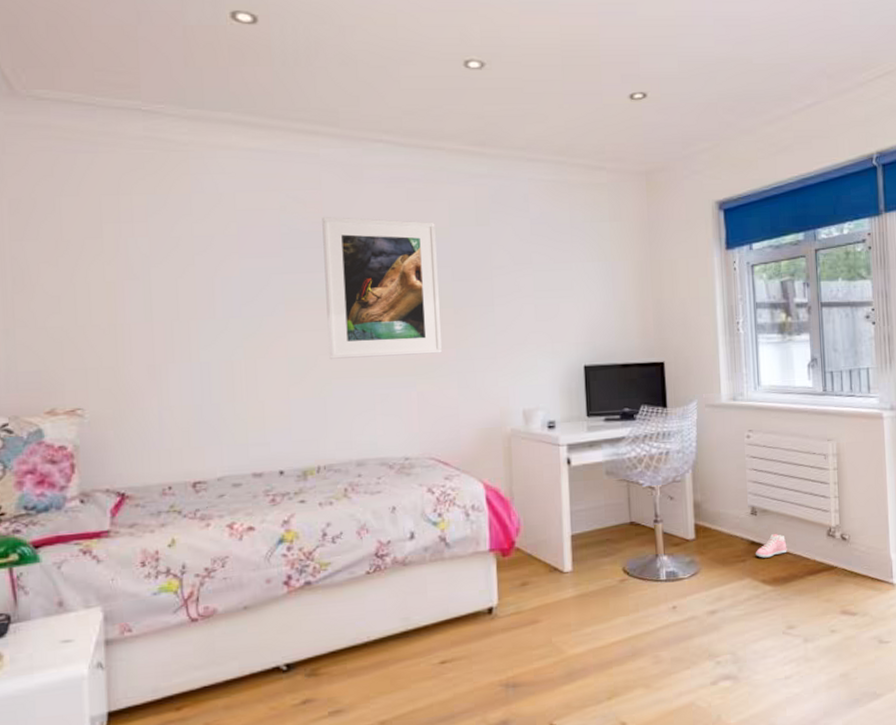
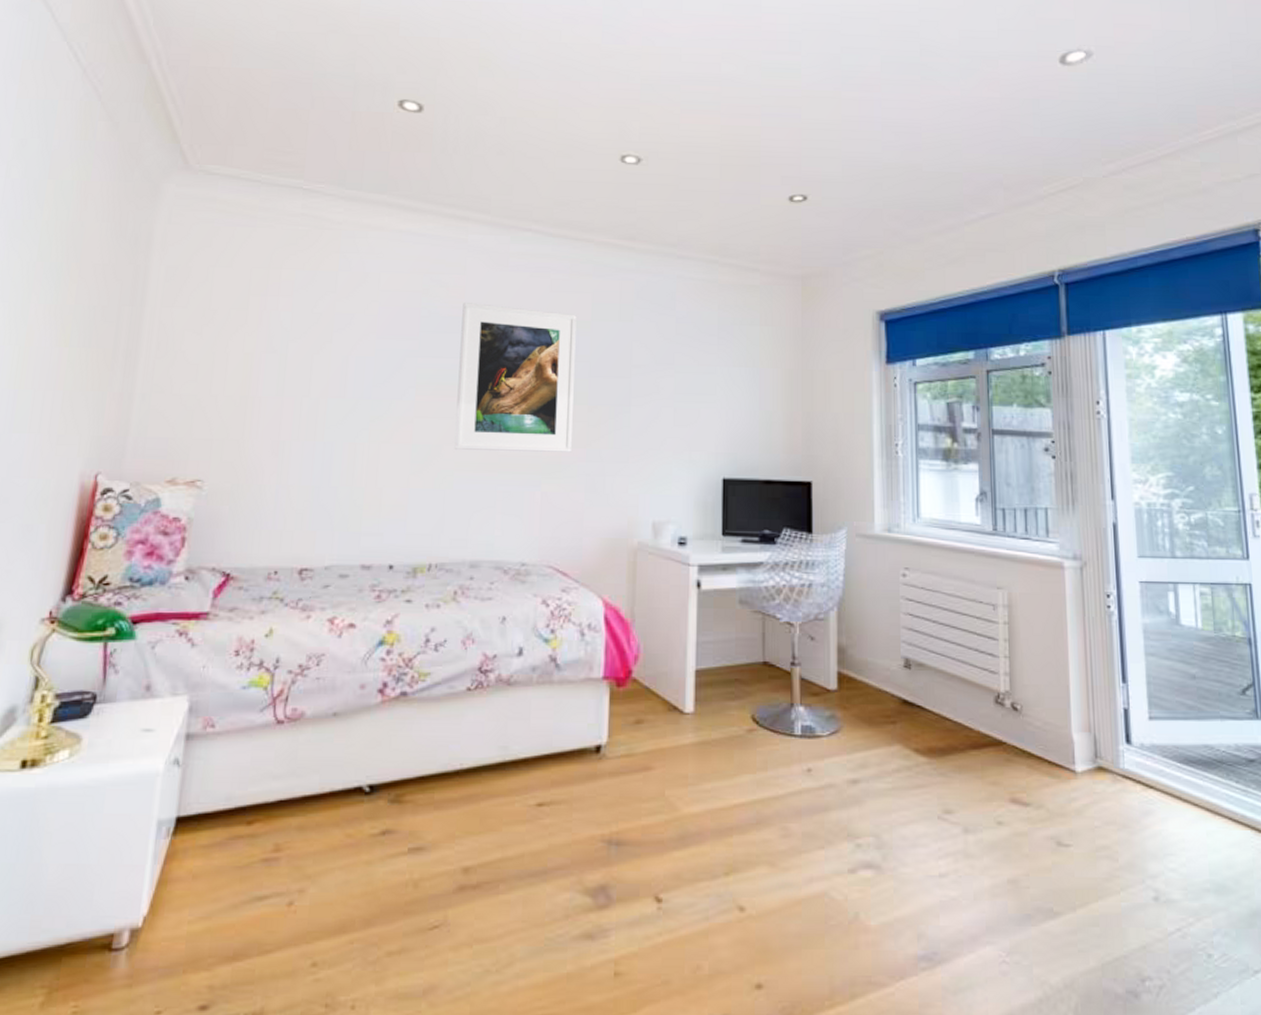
sneaker: present [755,534,787,558] -> none [907,694,946,722]

